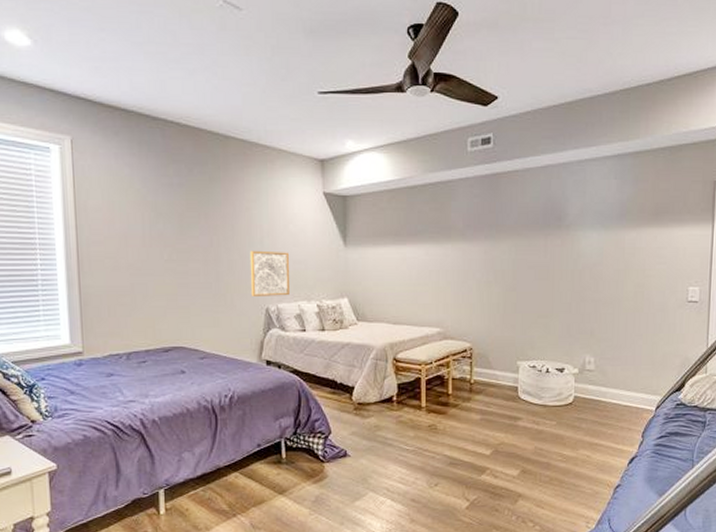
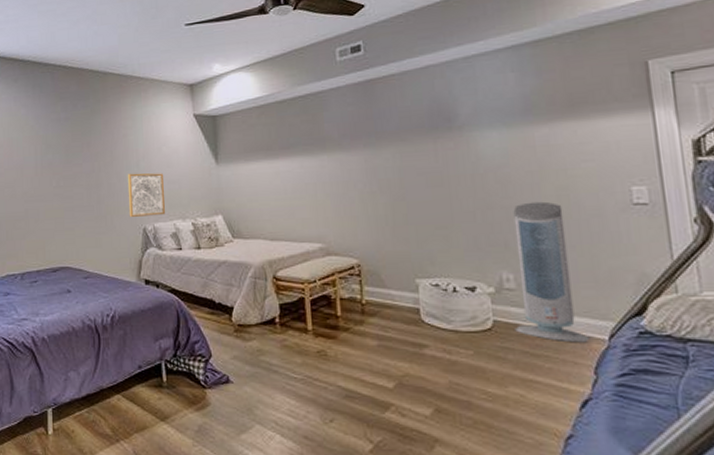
air purifier: none [589,296,642,413] -> present [513,201,590,343]

